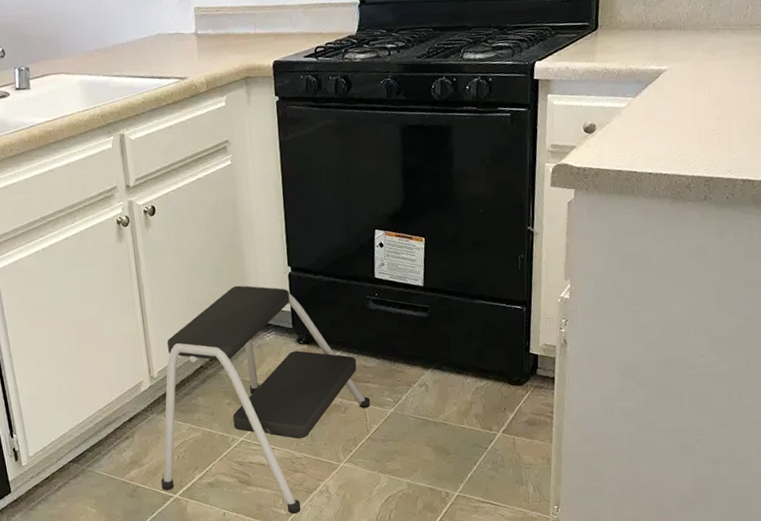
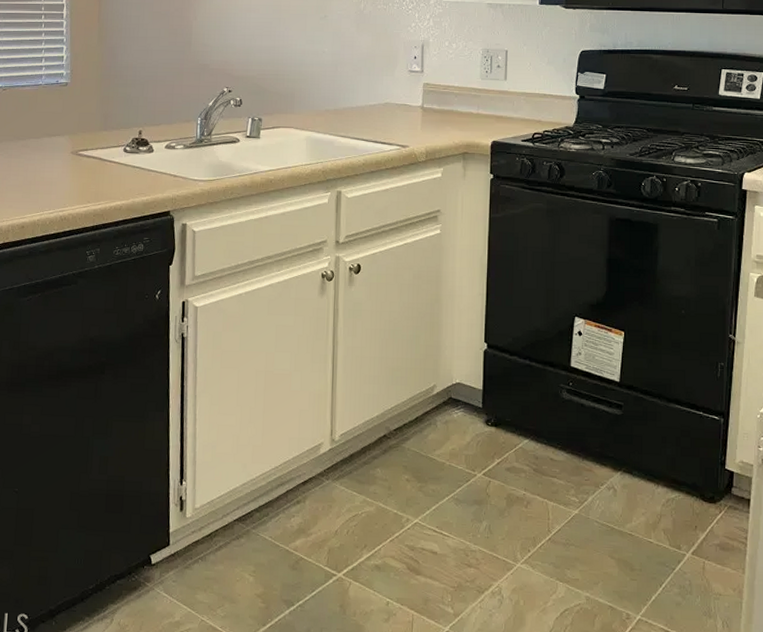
step stool: present [161,285,370,514] -> none [326,355,554,615]

